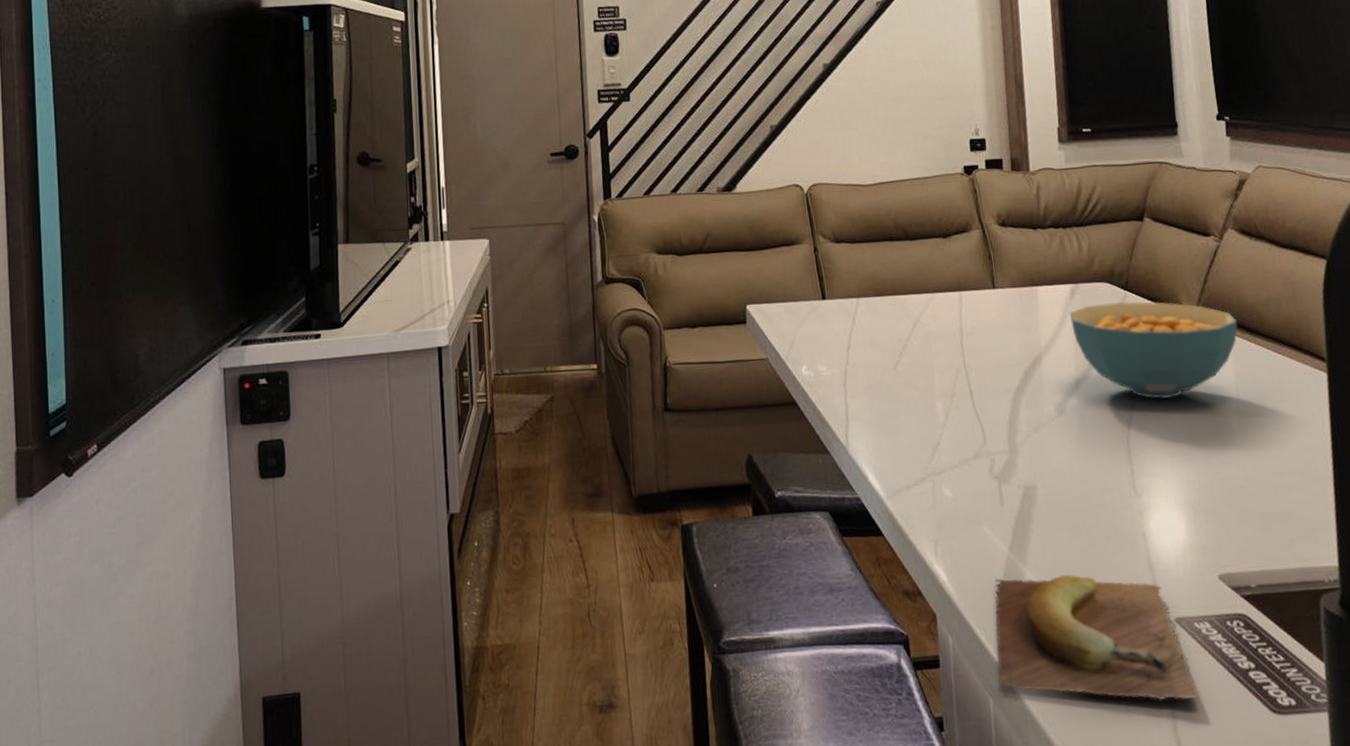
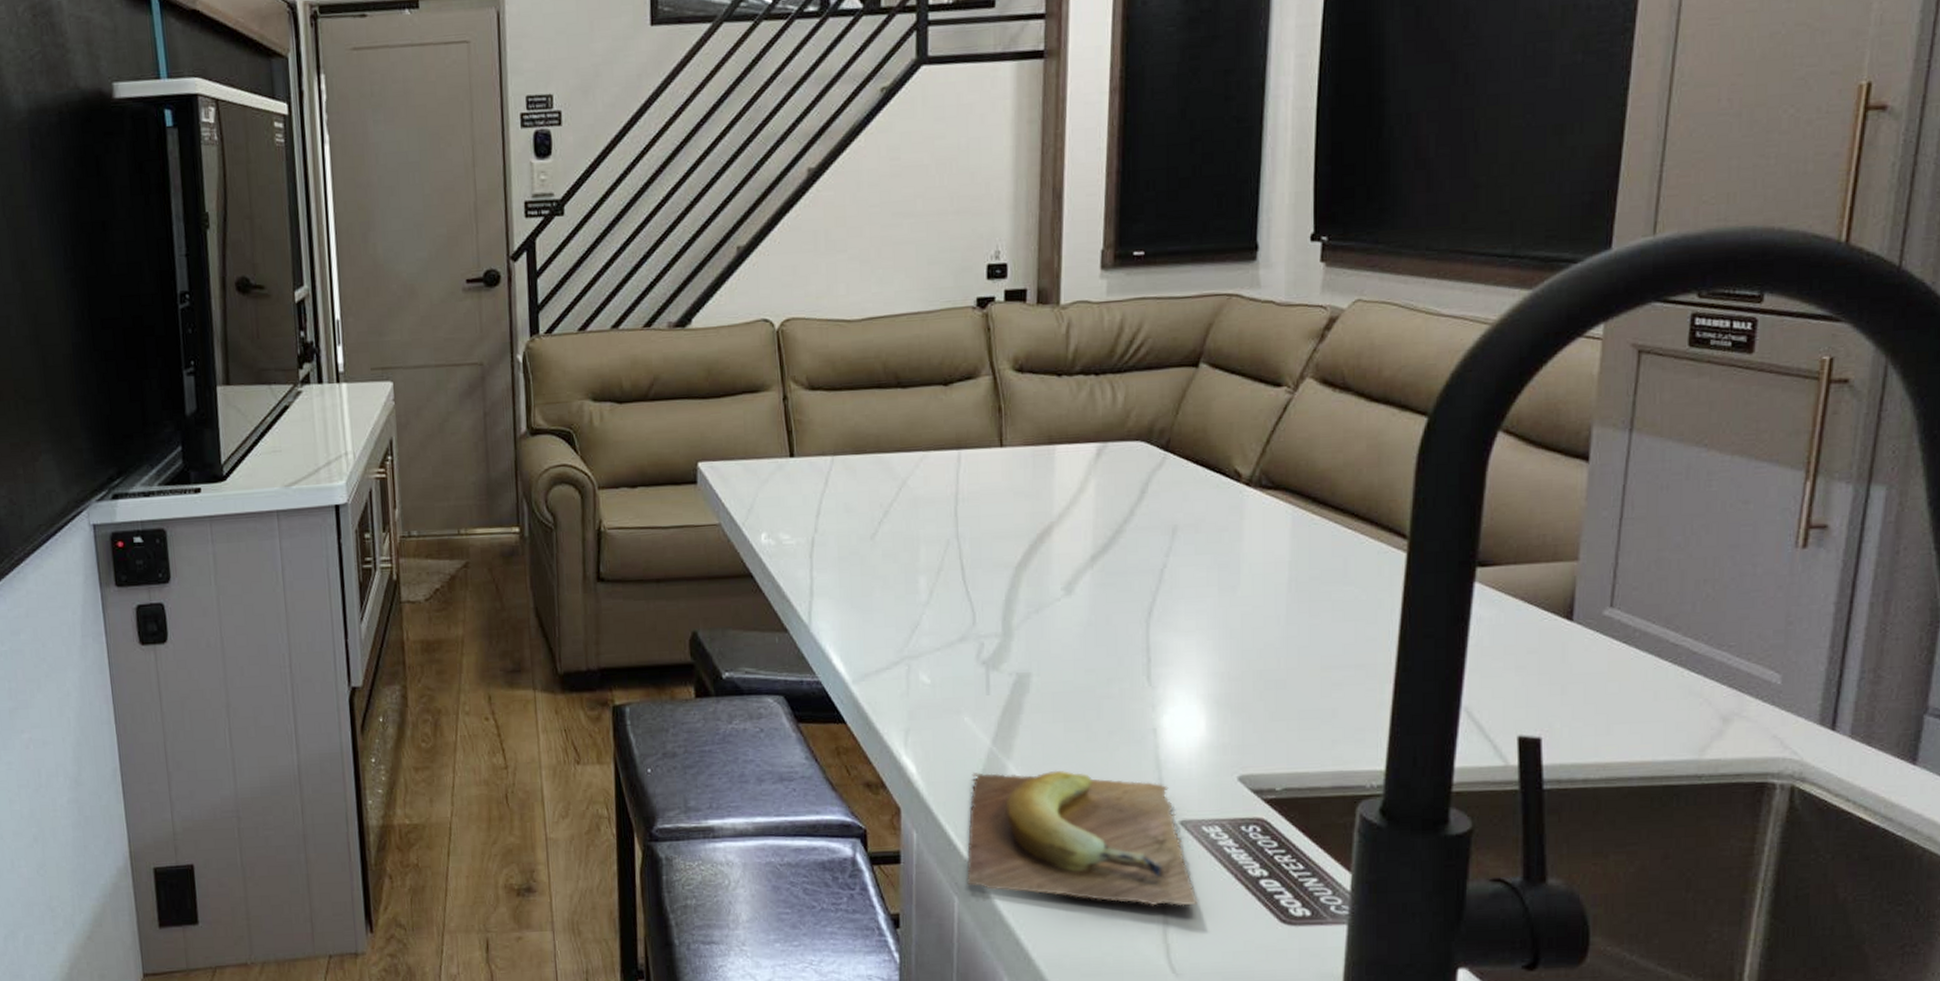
cereal bowl: present [1069,301,1238,400] -> none [1092,464,1303,580]

